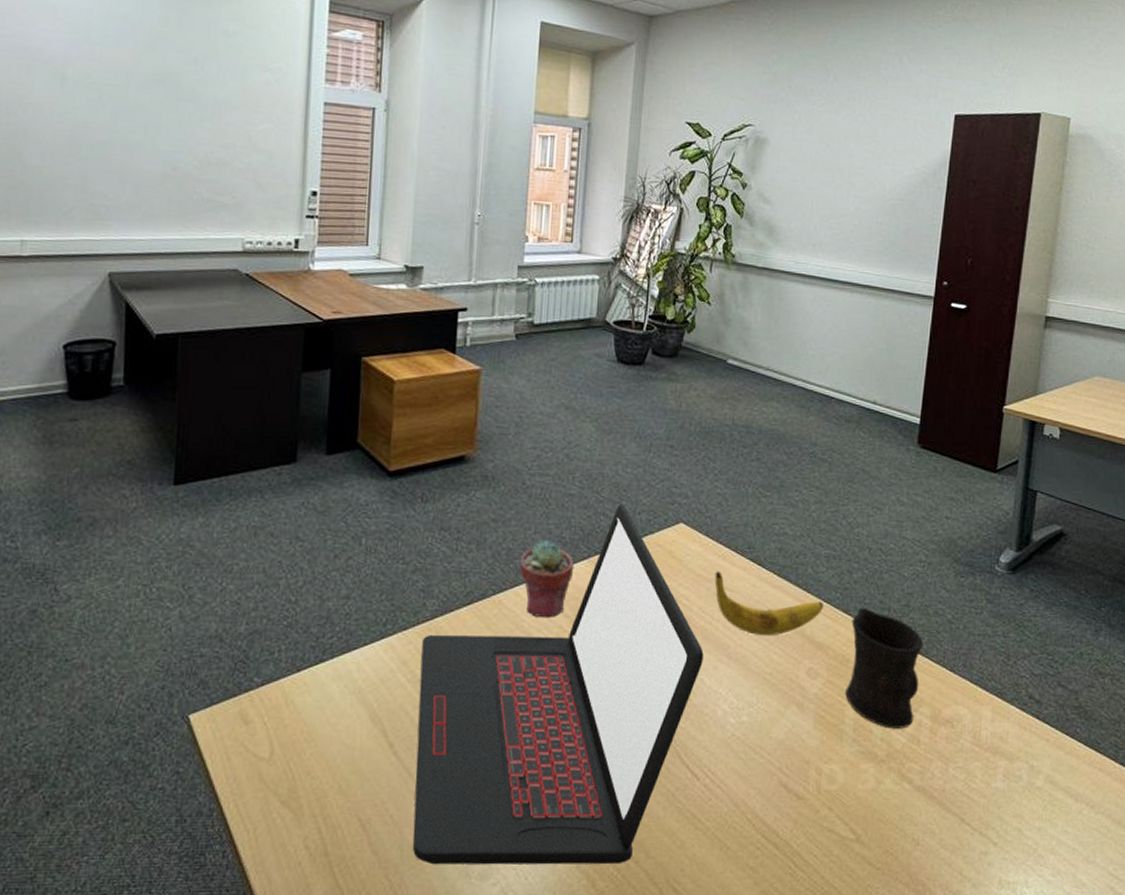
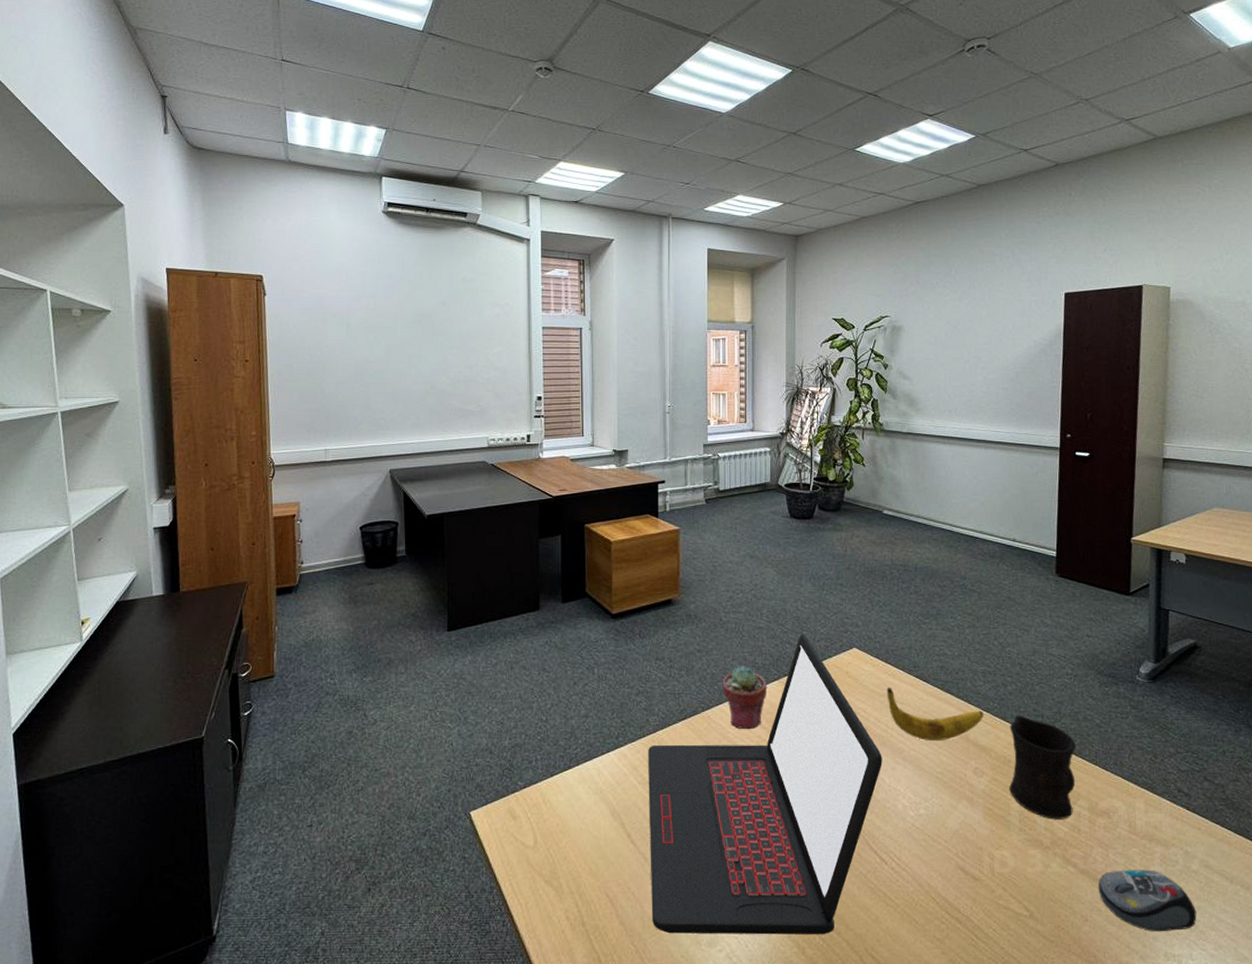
computer mouse: none [933,786,1037,856] -> present [1098,869,1197,931]

